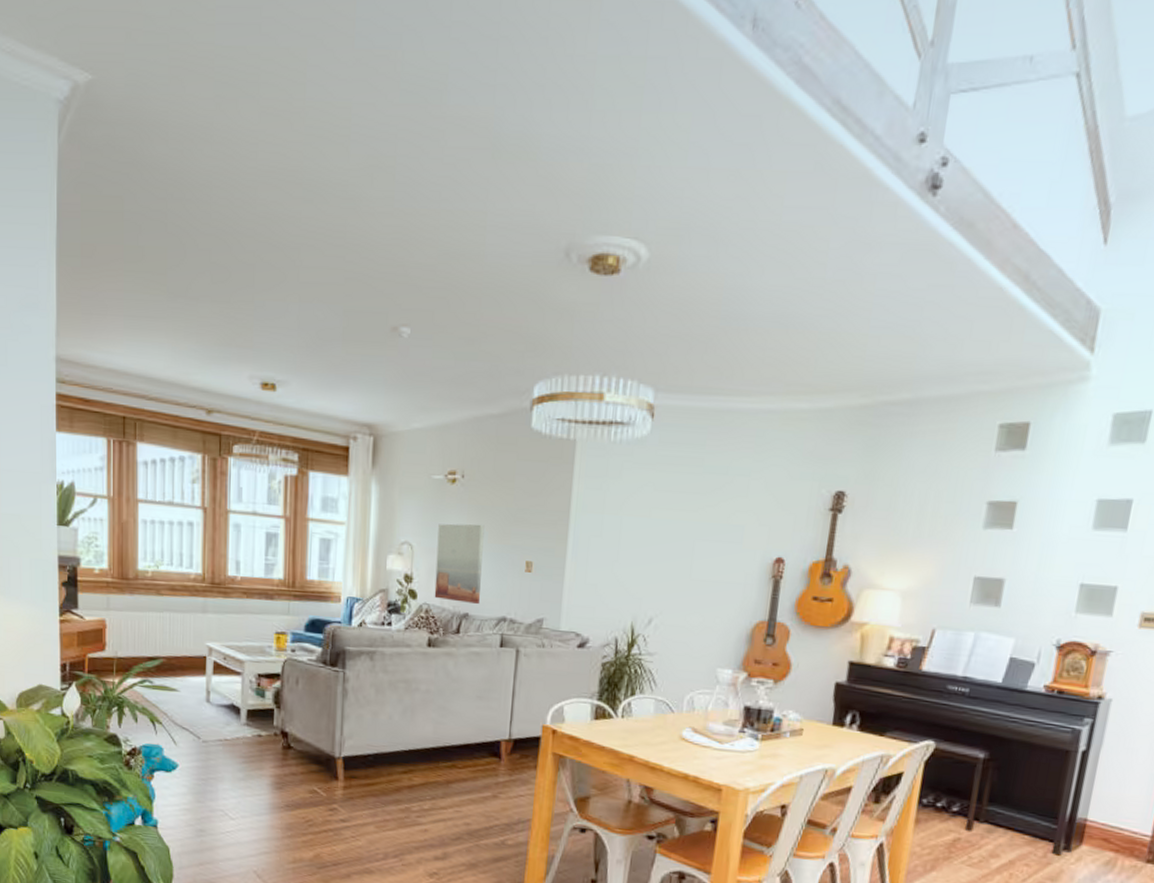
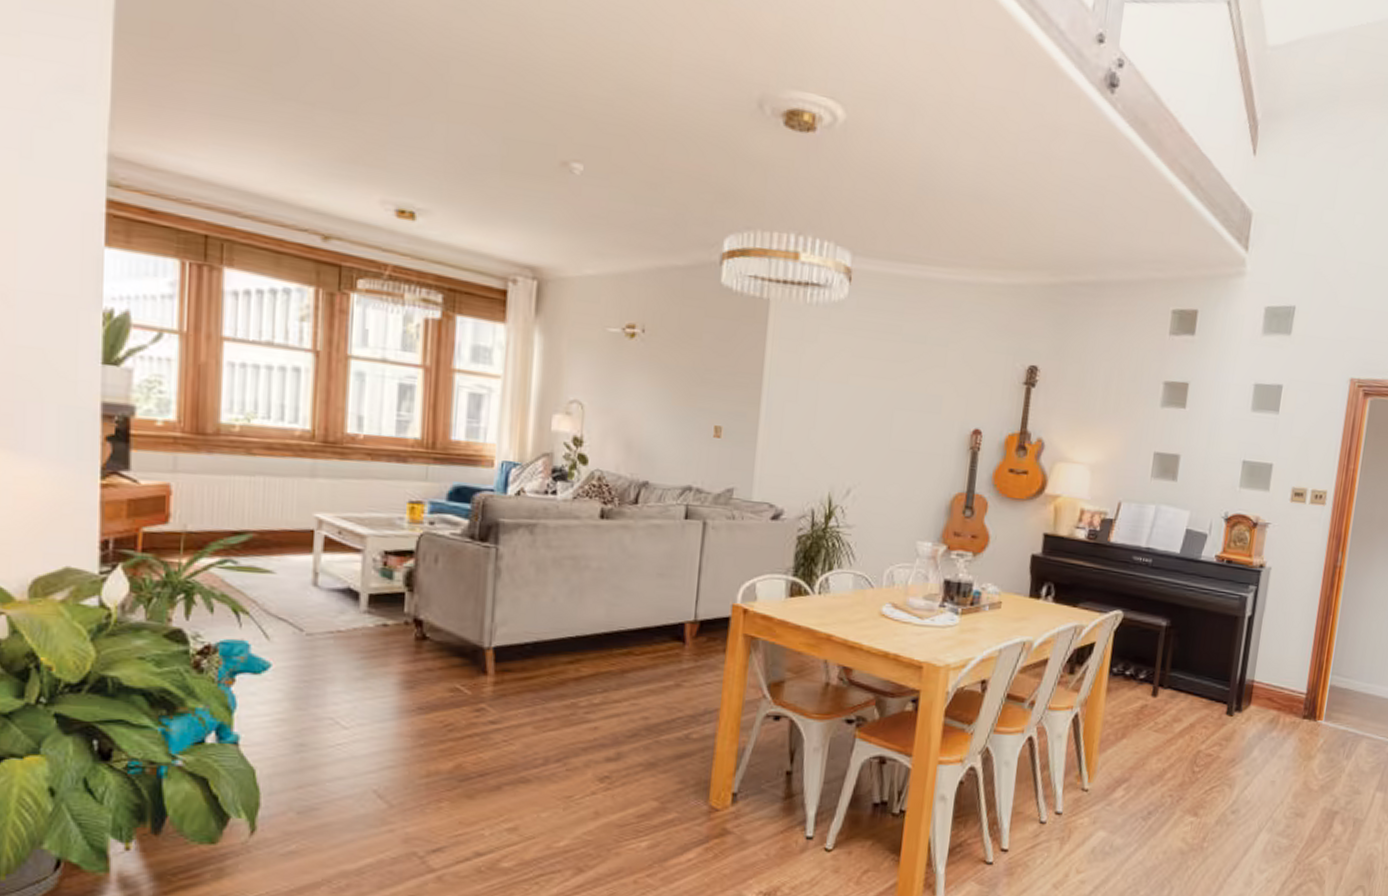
wall art: present [434,523,485,604] -> none [608,381,668,471]

